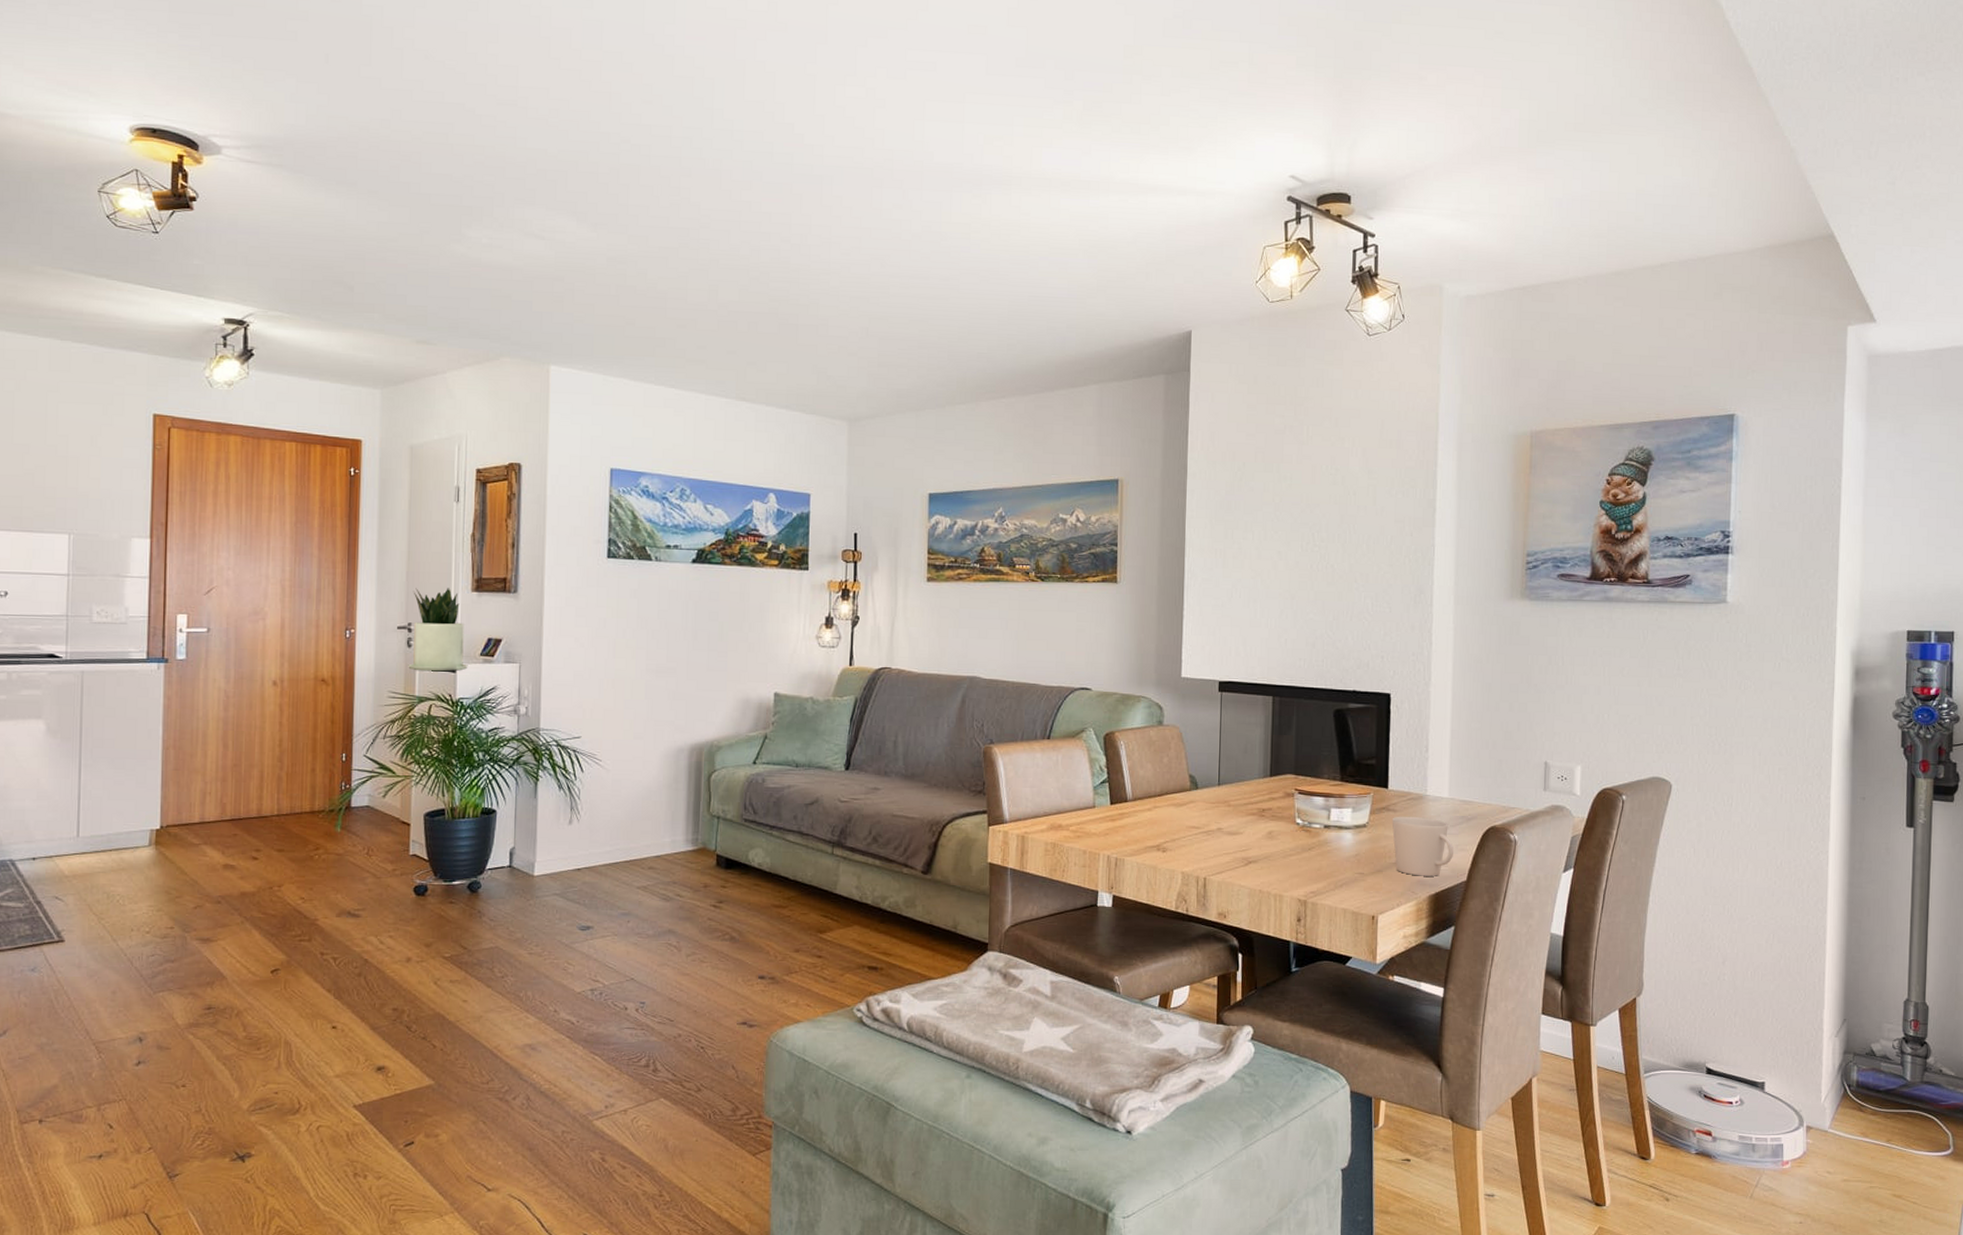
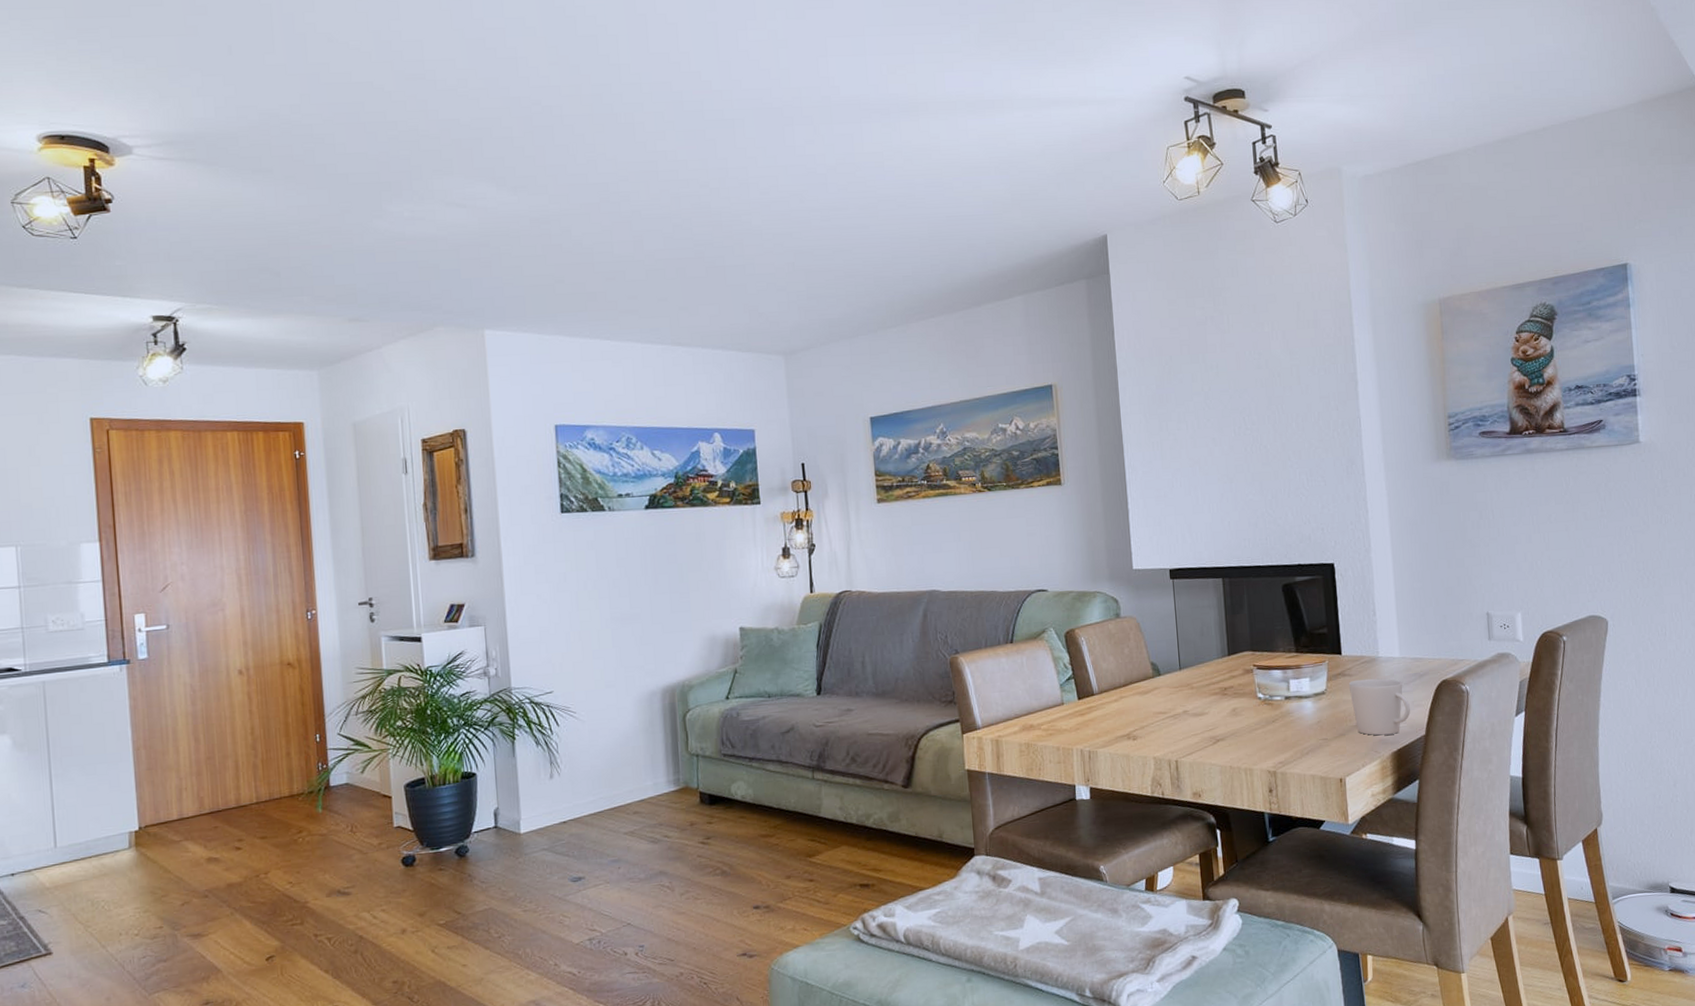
planter: present [408,588,468,672] -> none [370,559,434,645]

